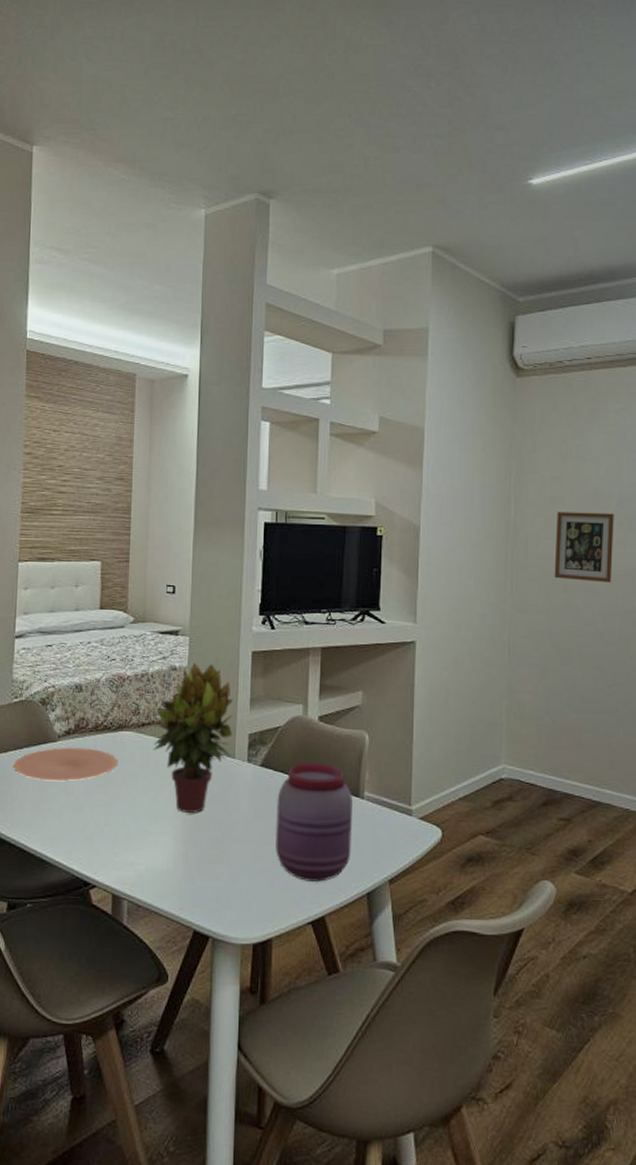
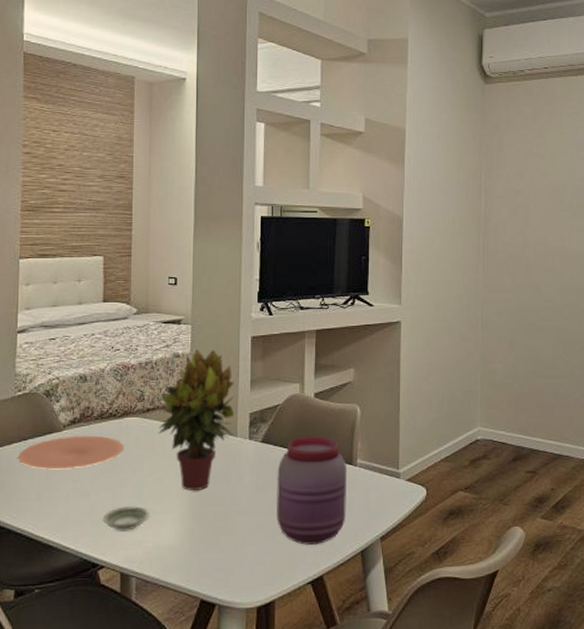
saucer: none [96,825,142,851] -> present [103,506,149,531]
picture frame: present [554,512,614,583] -> none [519,203,569,264]

